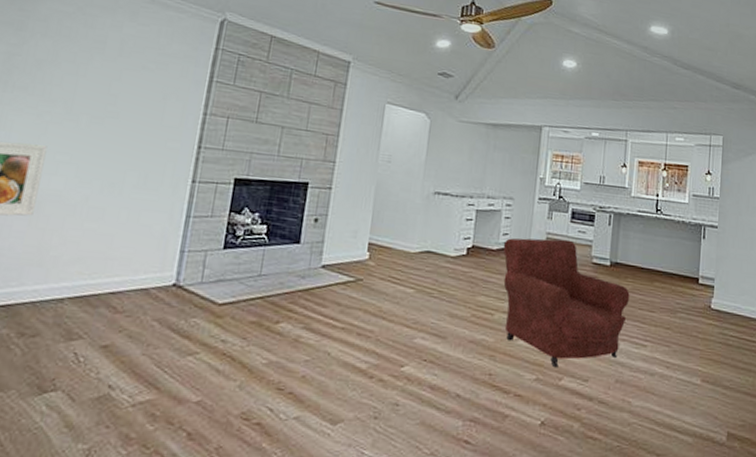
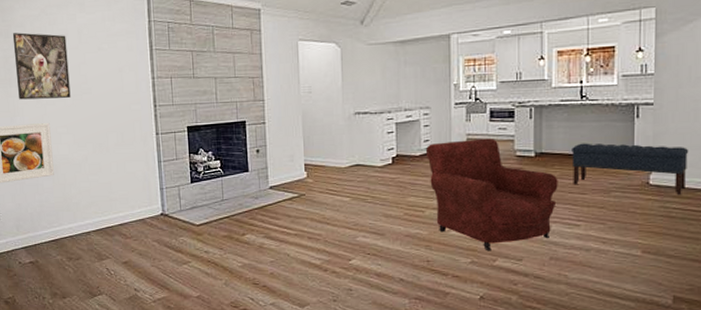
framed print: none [11,27,103,119] -> present [12,32,71,100]
bench: none [643,257,746,322] -> present [572,143,689,194]

